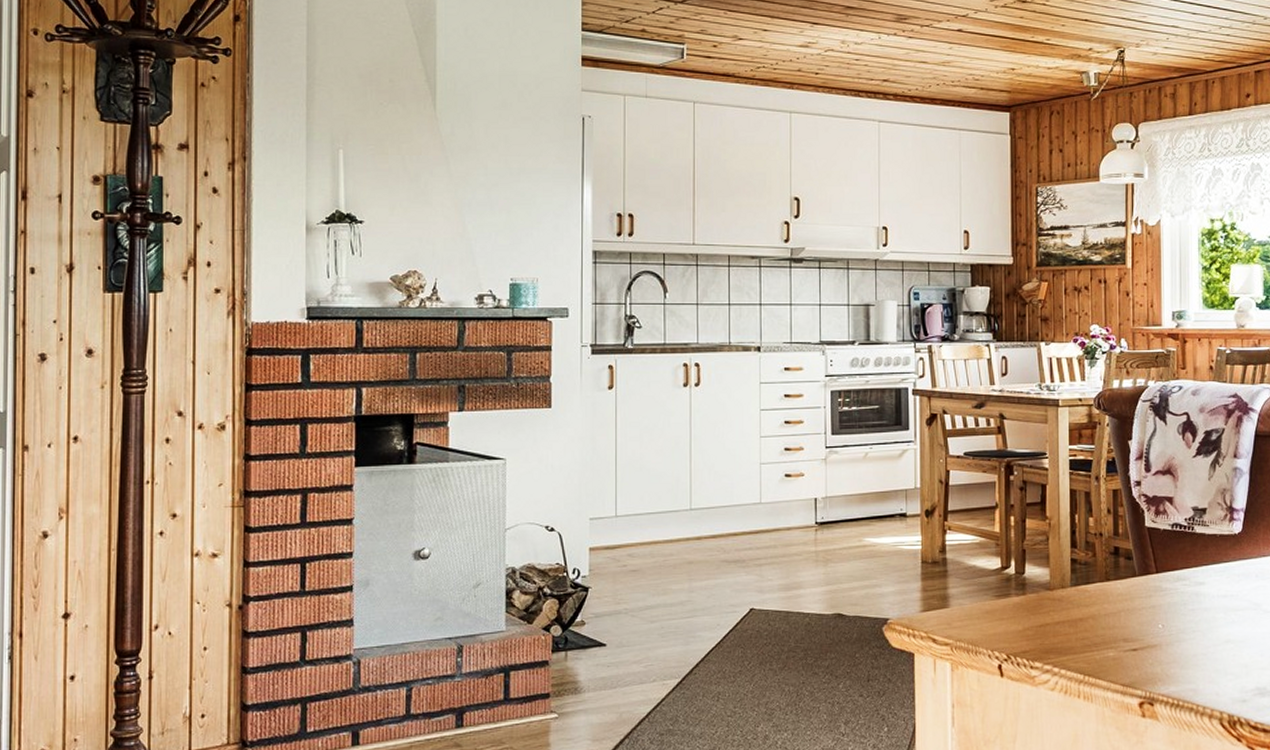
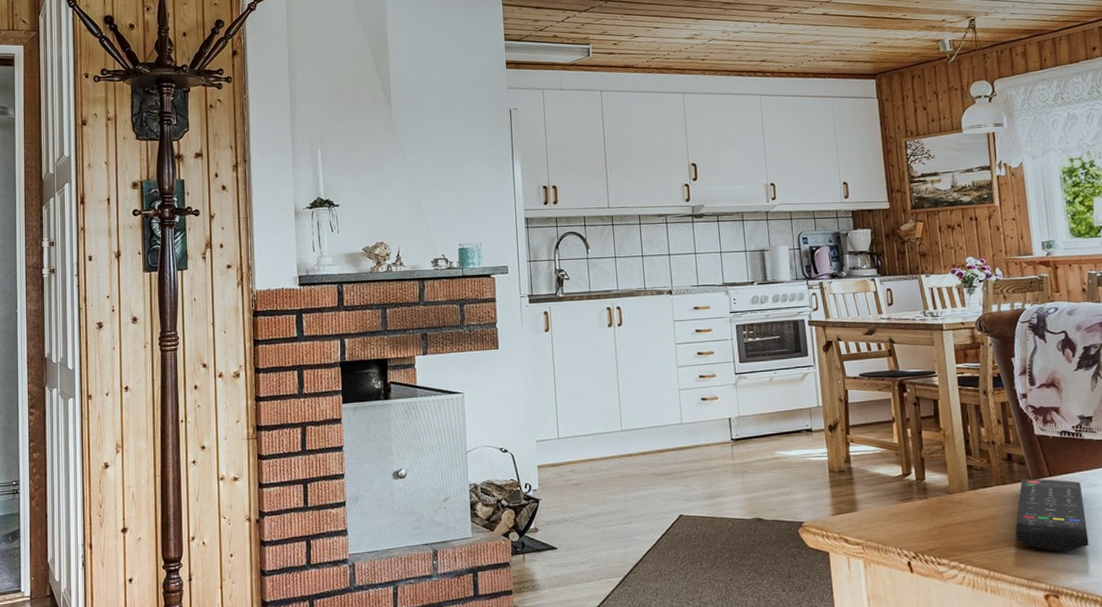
remote control: none [1116,575,1190,655] -> present [1015,478,1089,551]

